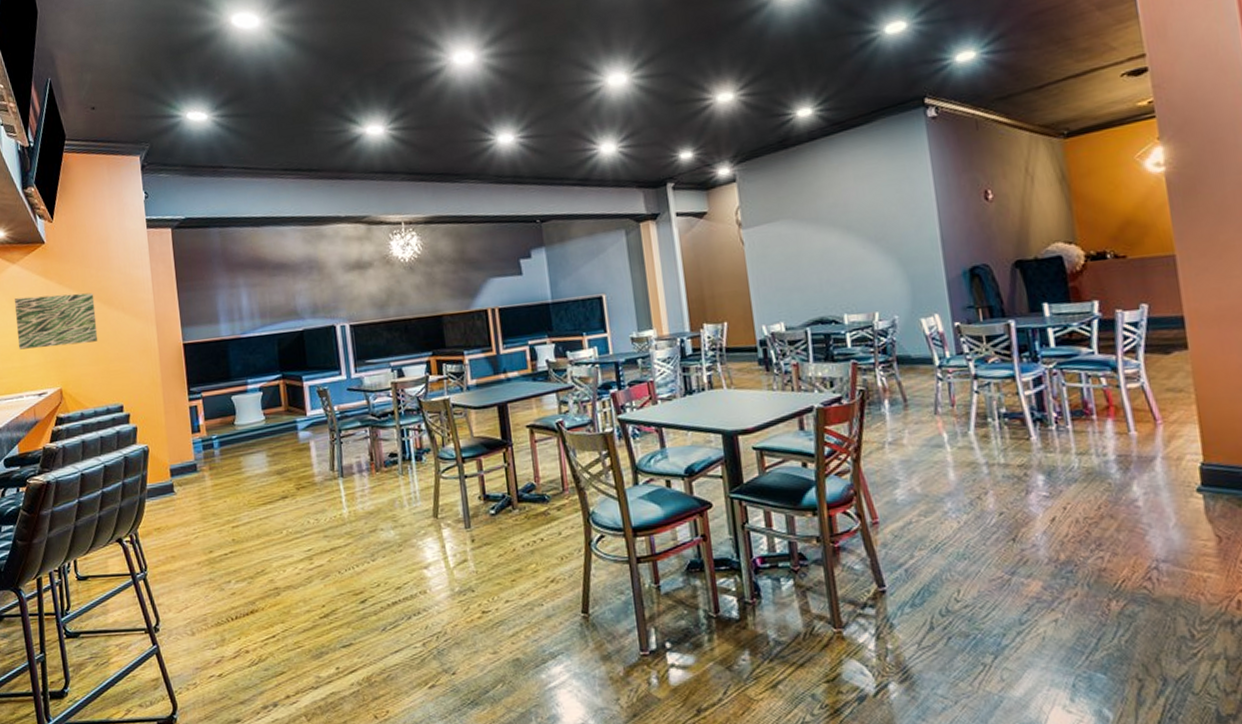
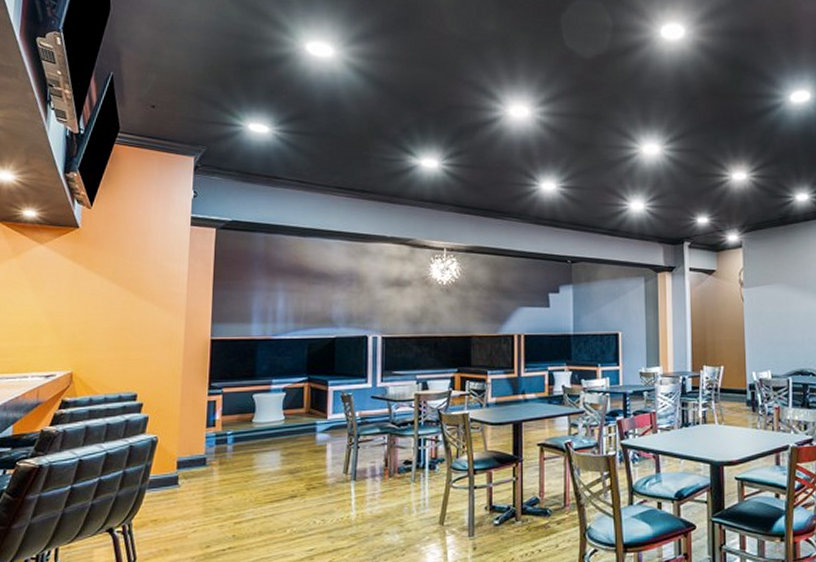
wall art: present [15,292,98,350] -> none [31,278,124,330]

